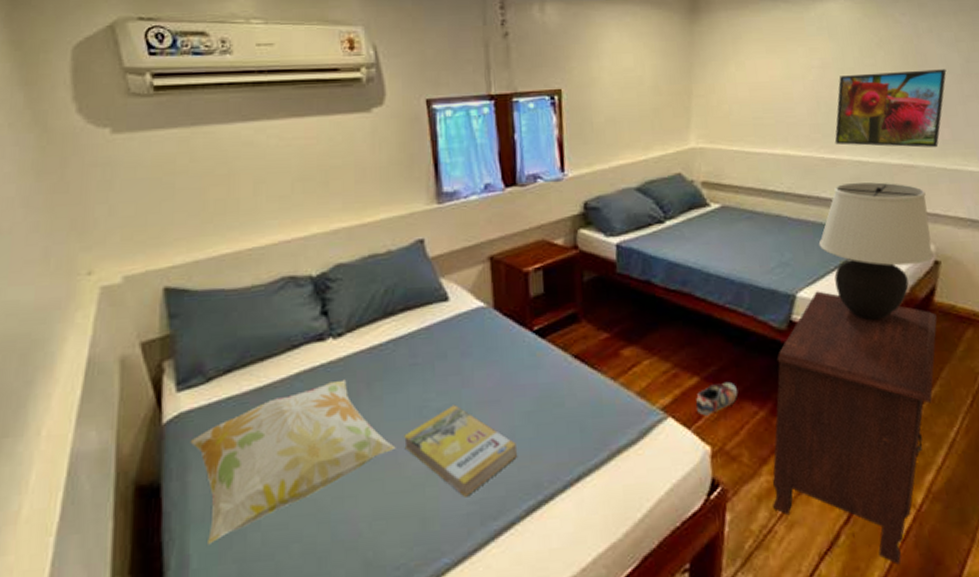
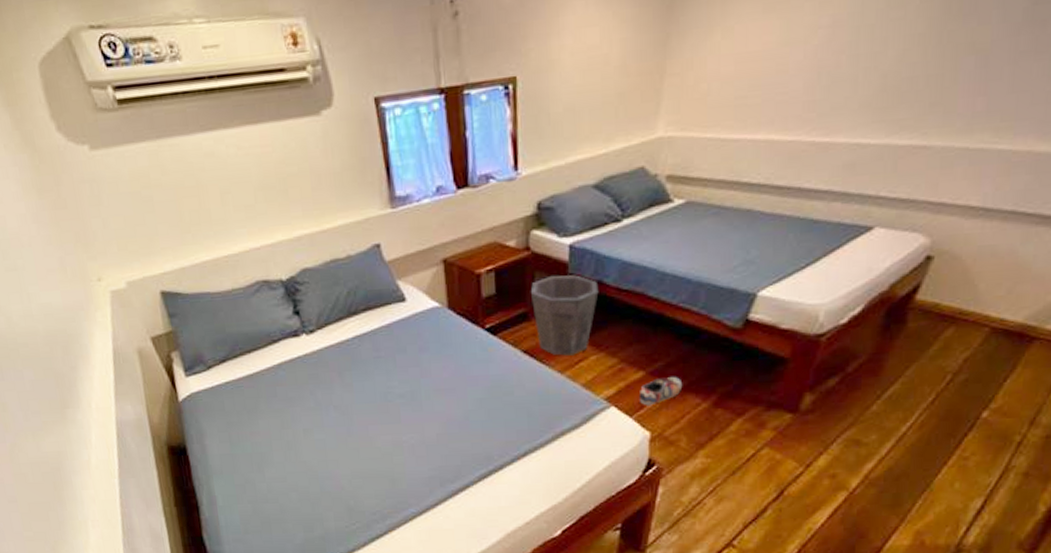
decorative pillow: present [190,379,396,545] -> none [202,369,367,490]
book: present [404,404,517,497] -> none [373,391,470,465]
waste bin: none [579,274,648,361] -> present [530,275,599,356]
nightstand: present [772,291,937,565] -> none [705,289,915,536]
table lamp: present [818,182,934,320] -> none [791,168,934,319]
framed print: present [834,69,947,148] -> none [831,17,1001,125]

